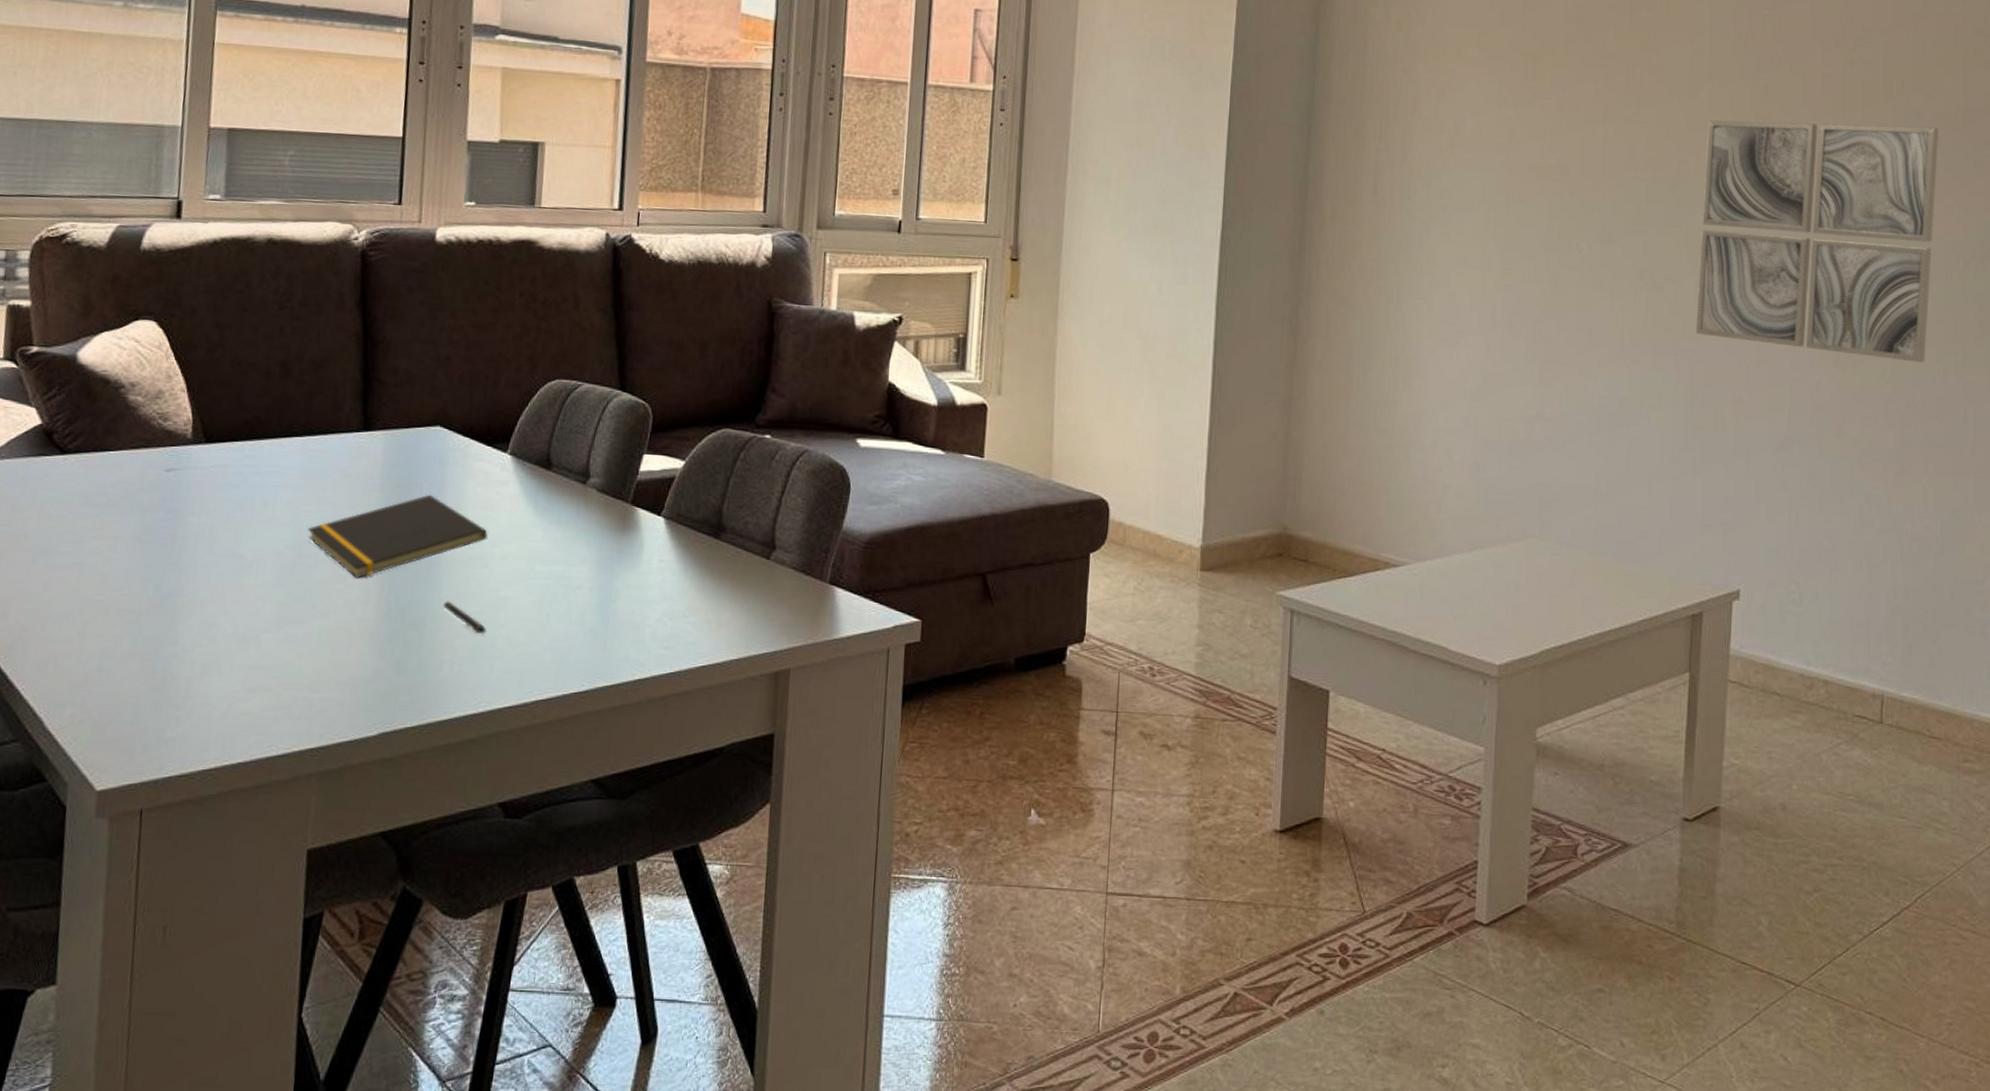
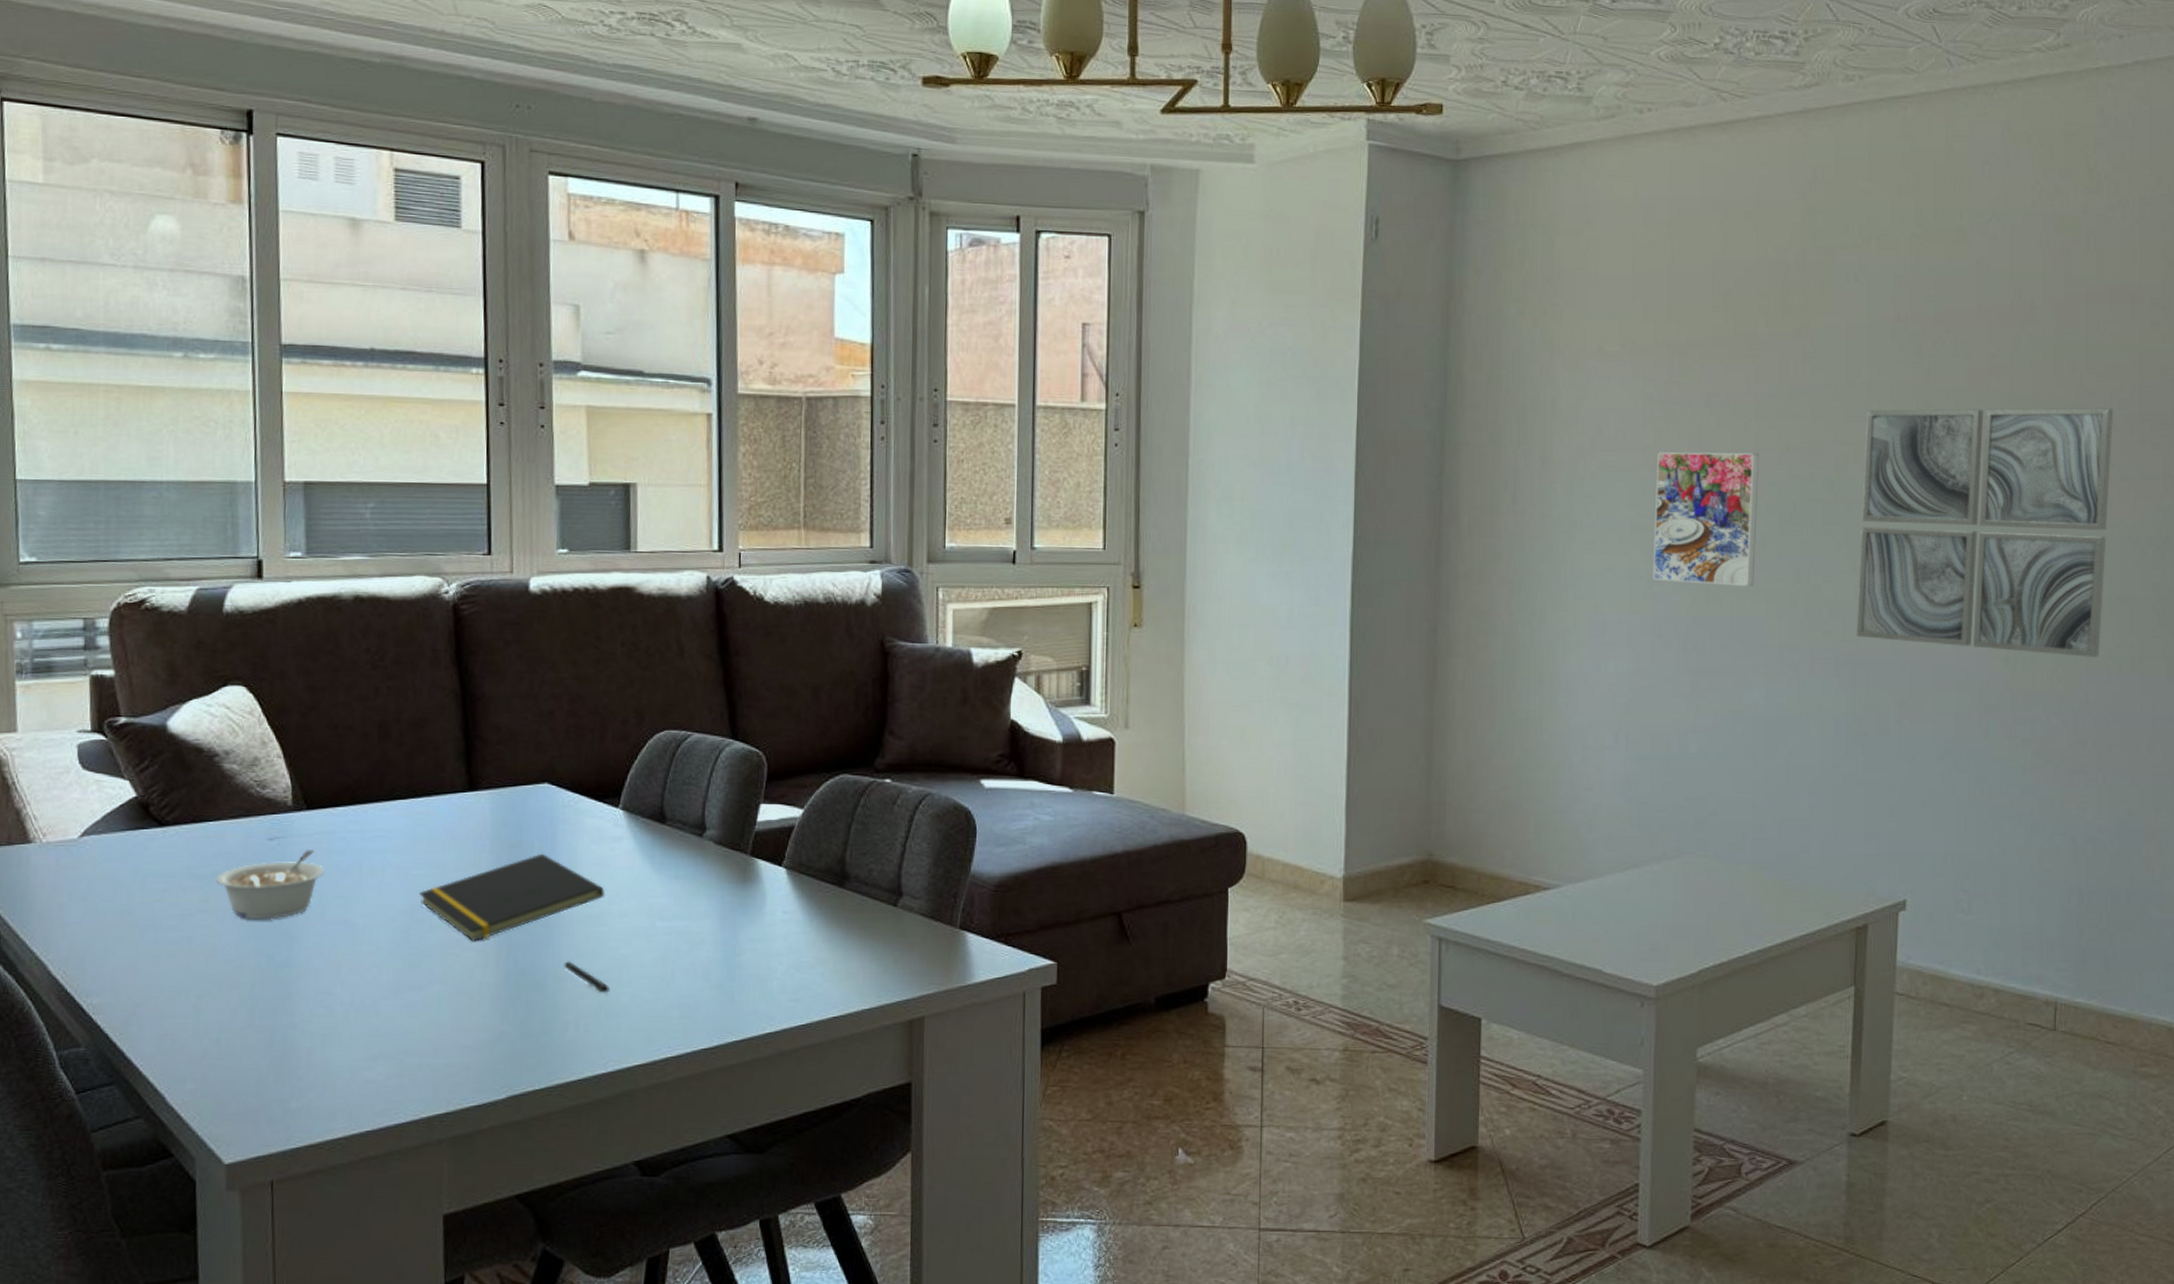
legume: none [111,482,218,549] -> present [216,850,324,920]
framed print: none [1504,152,1607,282] -> present [1652,452,1760,586]

